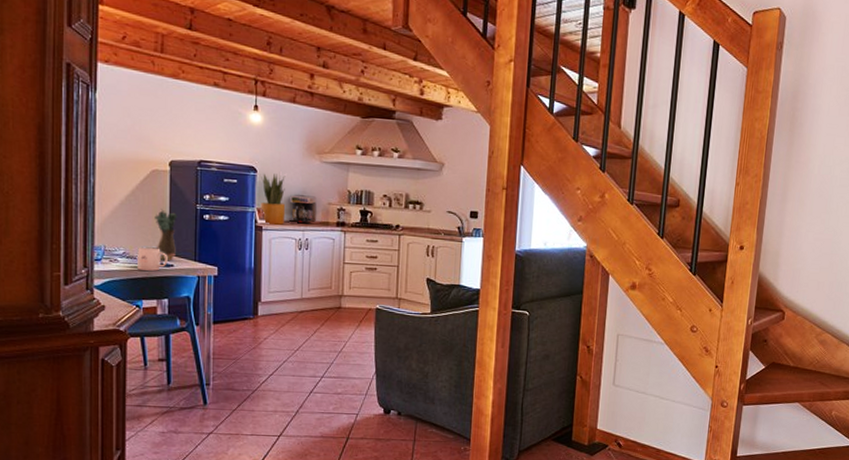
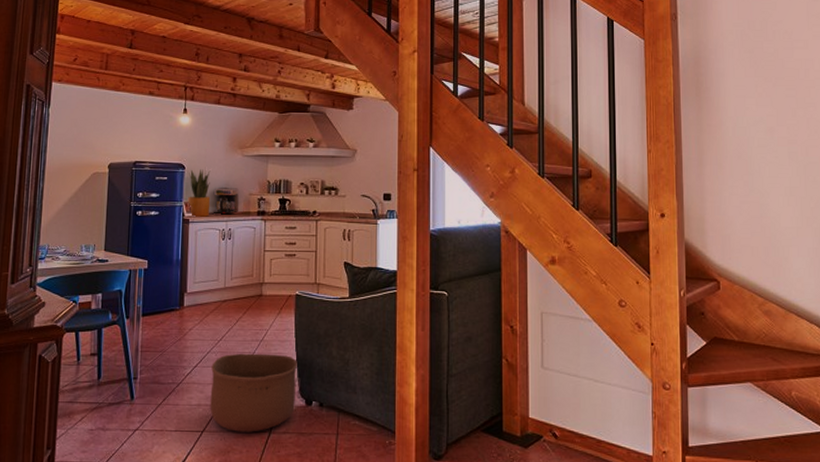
mug: present [137,247,168,271] -> none [76,244,103,267]
vase: present [154,209,178,261] -> none [93,208,114,257]
basket: none [287,363,376,438] -> present [210,353,297,432]

